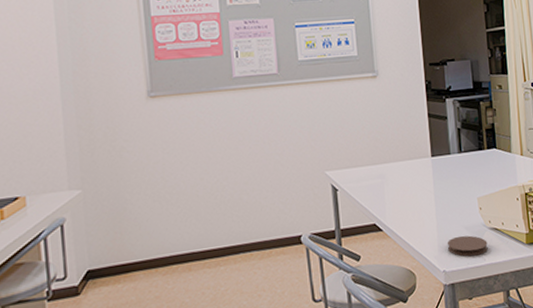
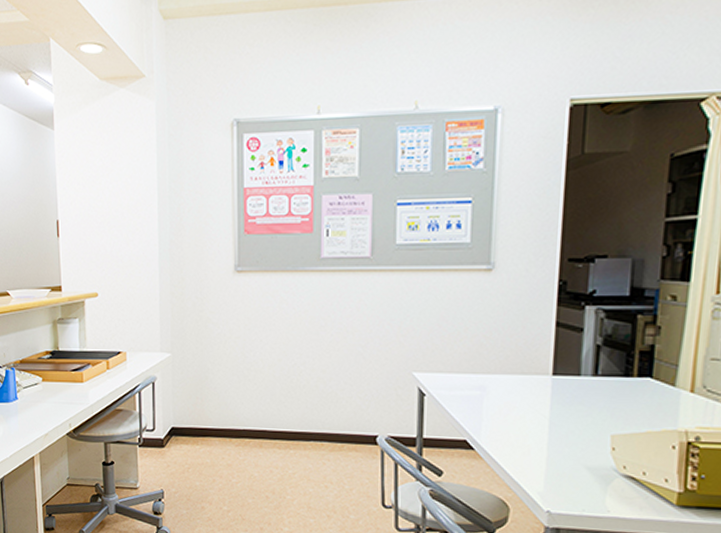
coaster: present [447,235,488,257] -> none [557,475,616,504]

